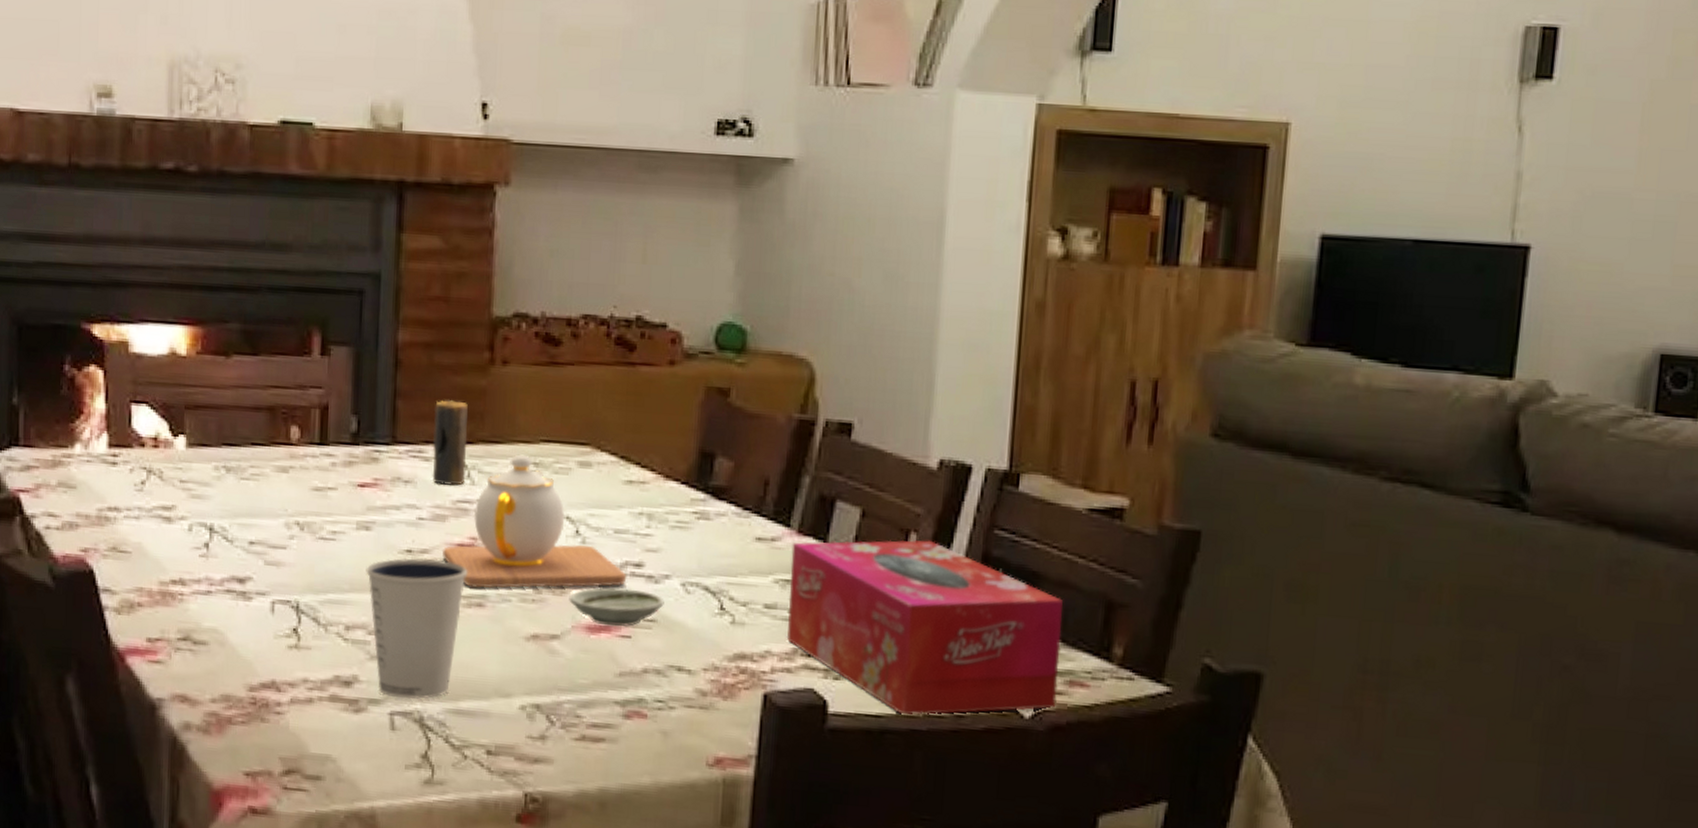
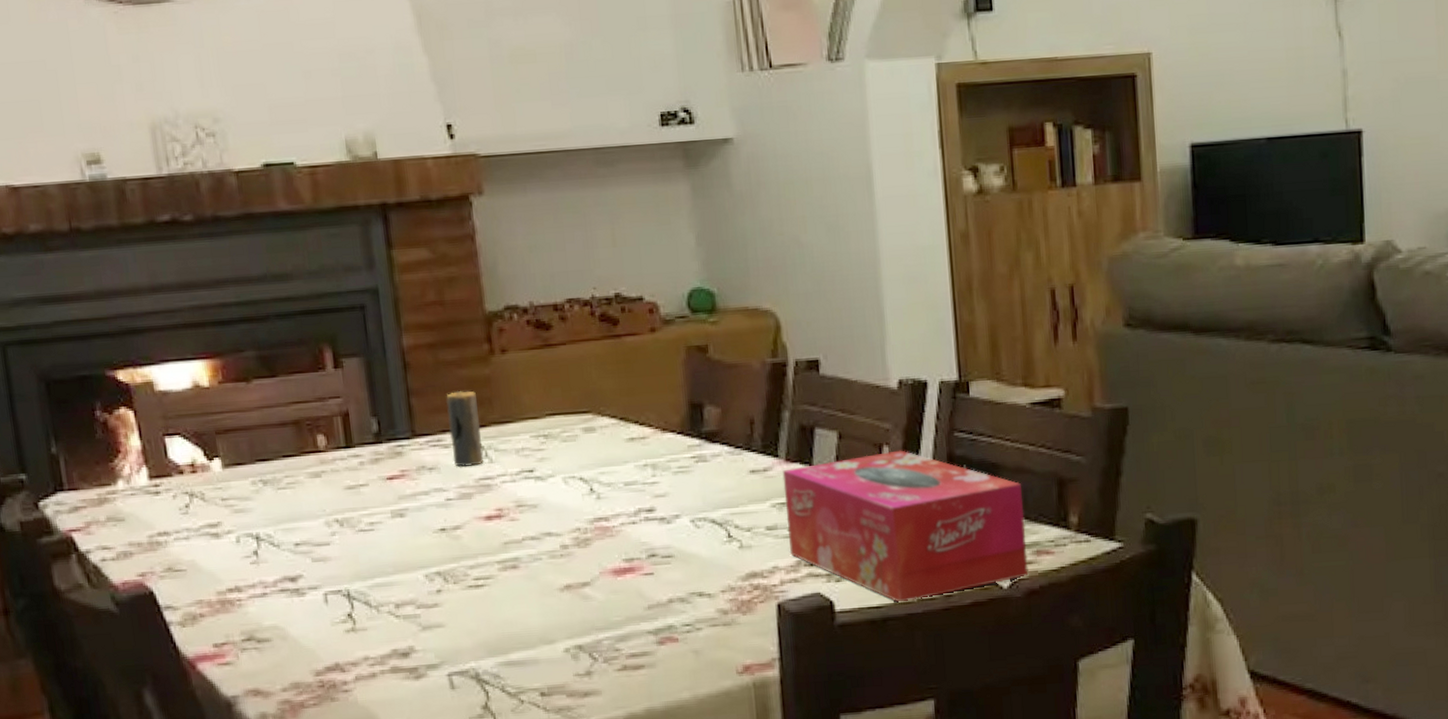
dixie cup: present [366,558,468,700] -> none [406,532,499,660]
teapot: present [442,454,627,589] -> none [472,429,642,553]
saucer: present [569,586,664,627] -> none [593,531,678,568]

